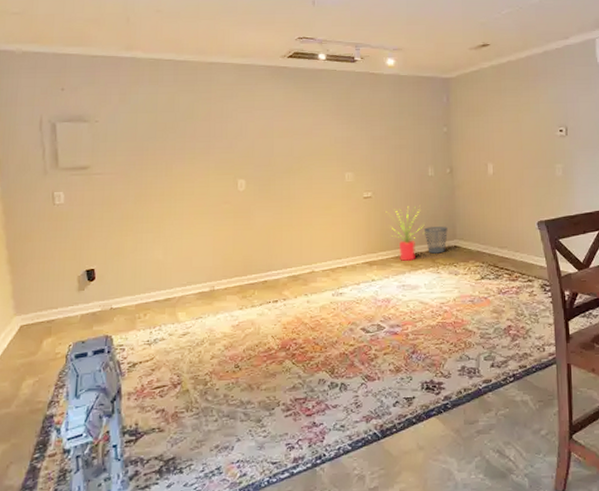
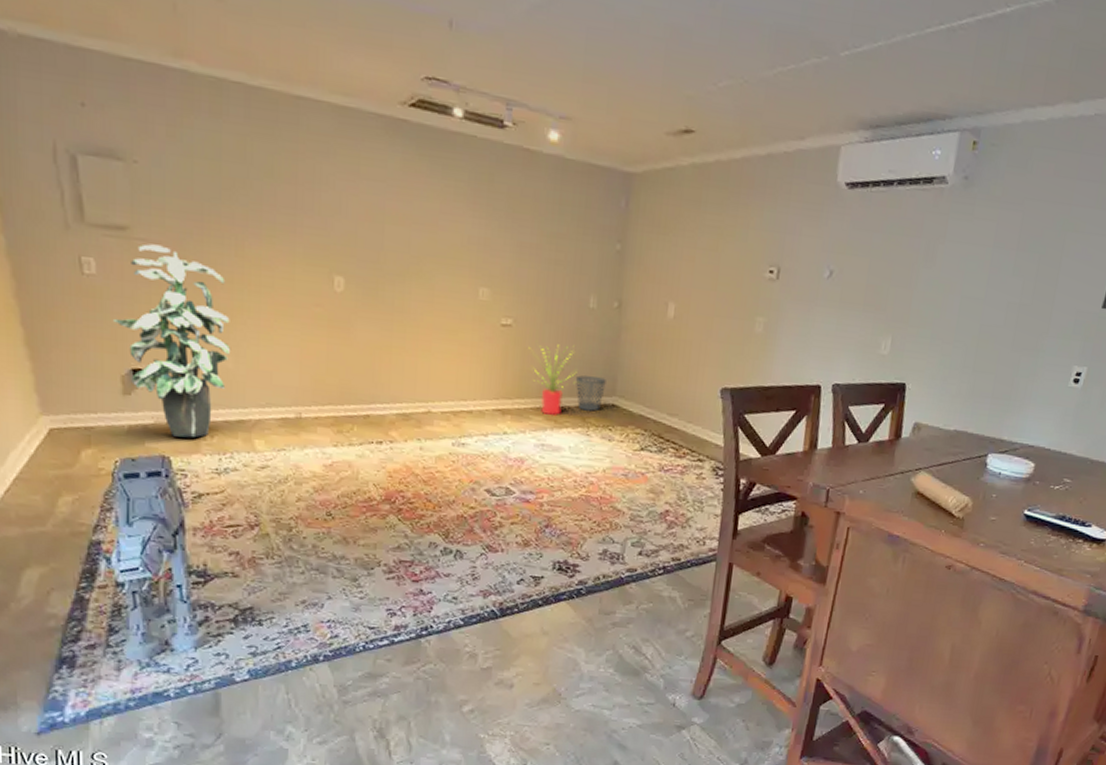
indoor plant: none [75,176,161,319] -> present [114,244,230,438]

